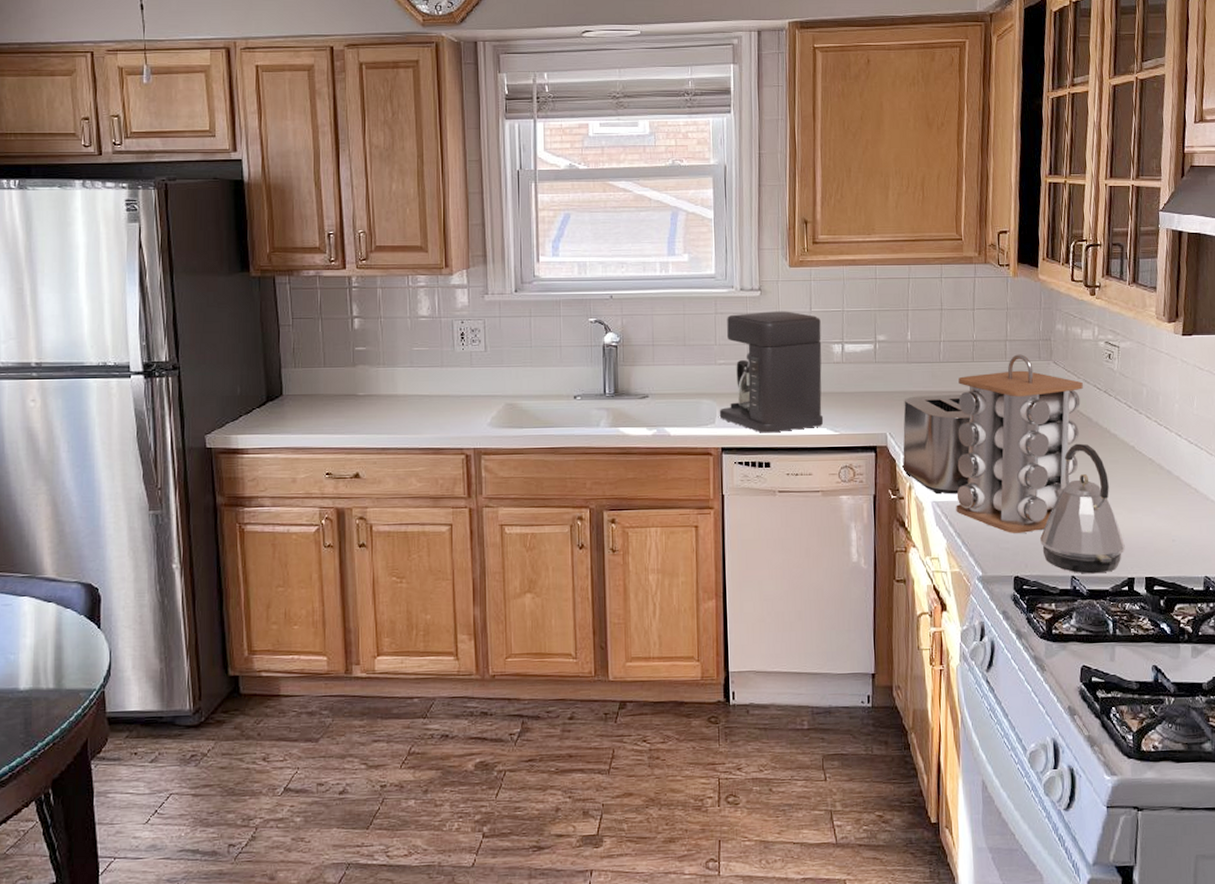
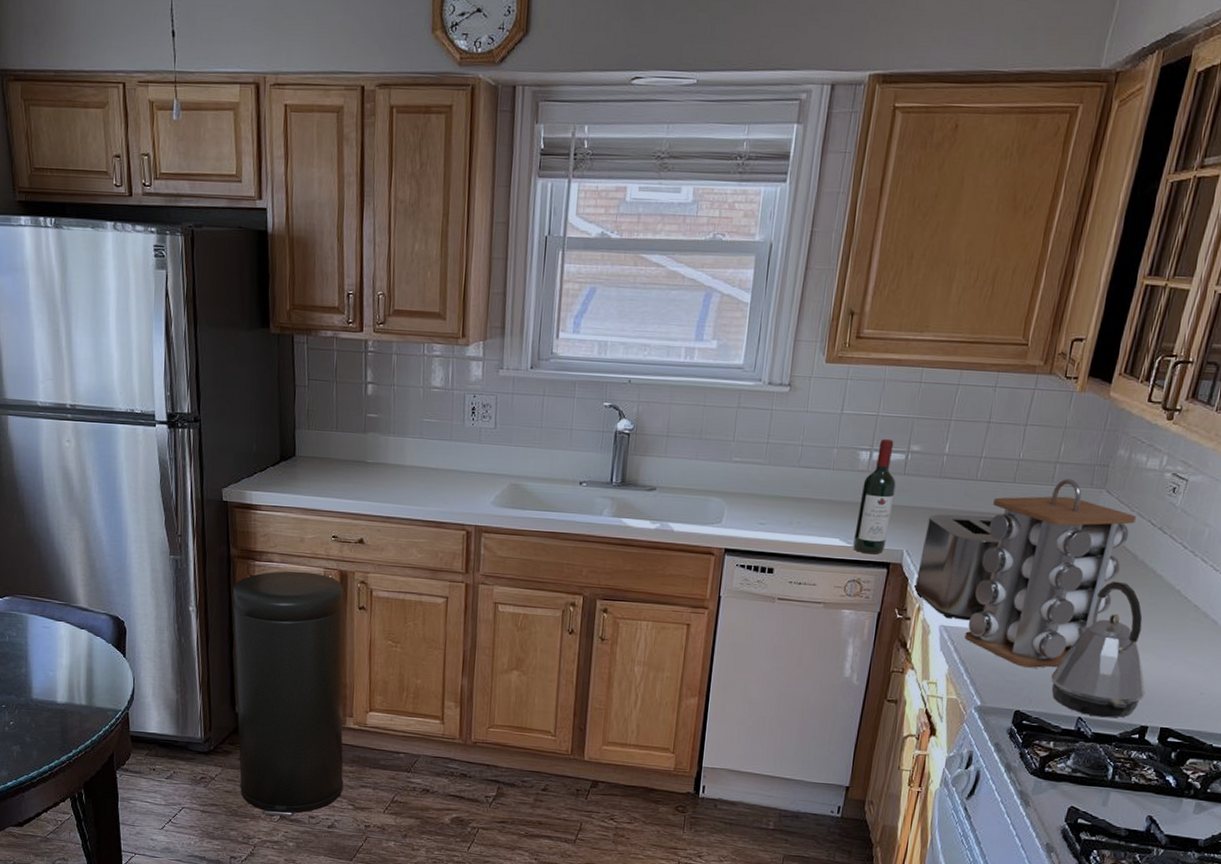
pedal bin: none [220,513,354,789] -> present [232,571,344,817]
coffee maker: present [719,311,824,433] -> none [727,409,851,539]
wine bottle: none [839,331,870,440] -> present [853,438,896,555]

